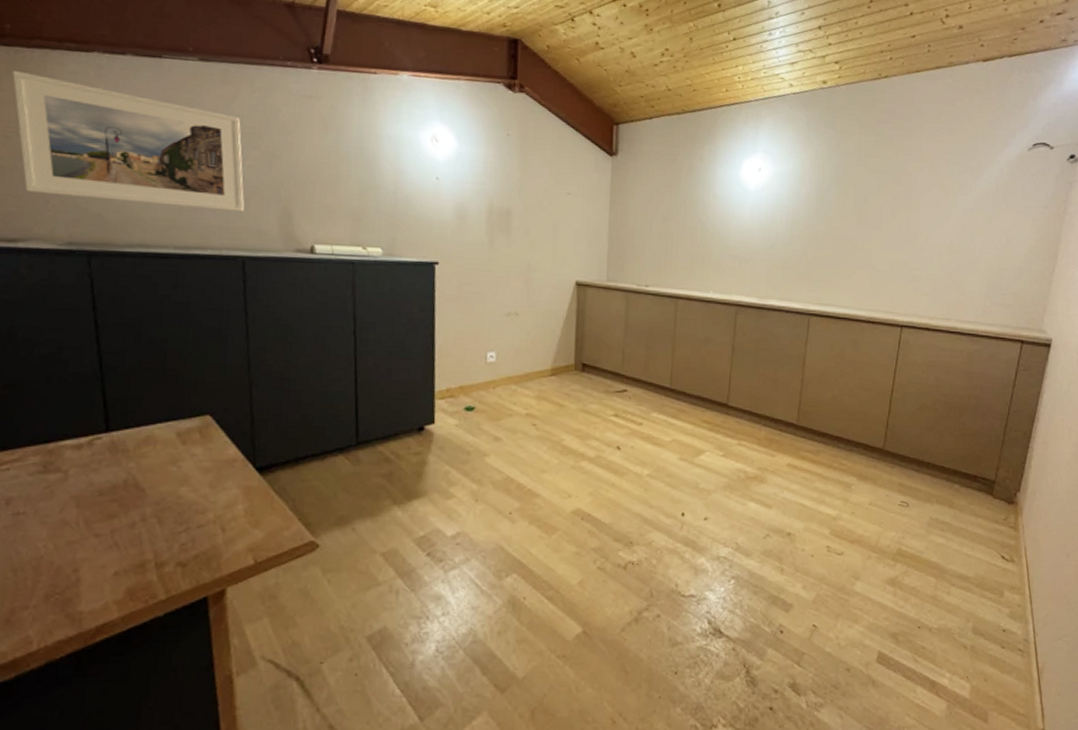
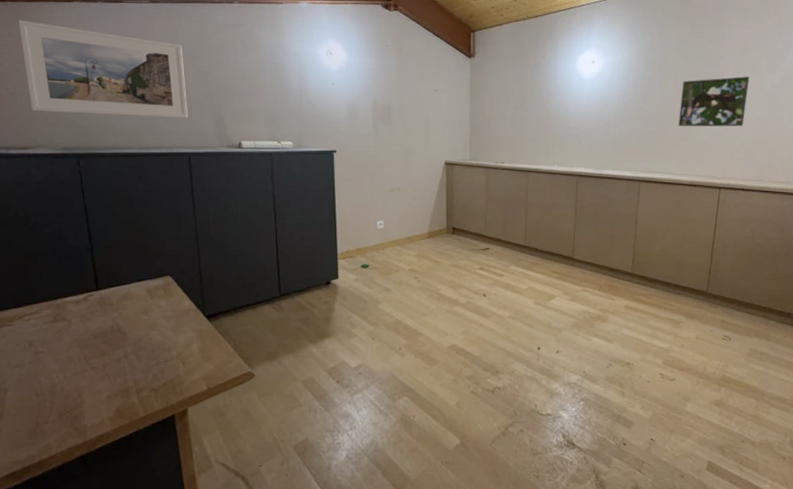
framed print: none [856,196,939,256] -> present [678,76,750,127]

